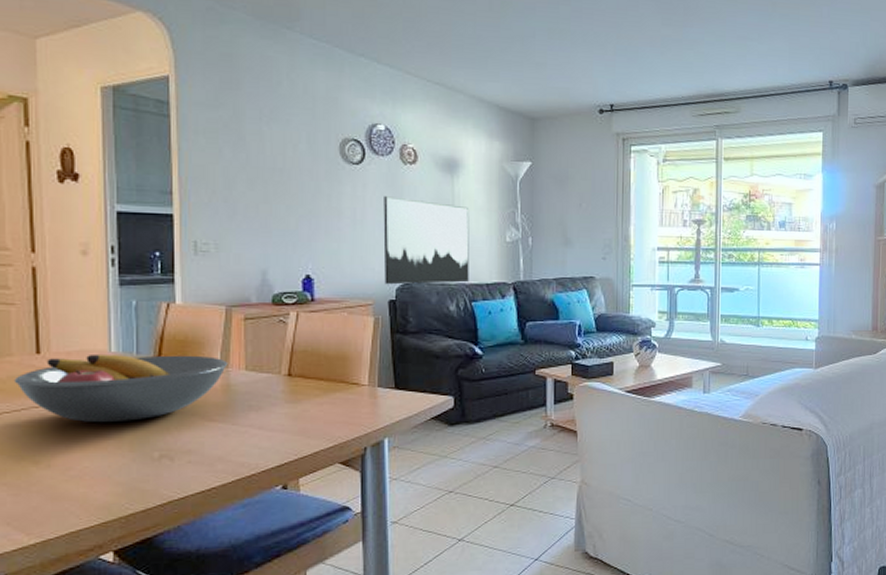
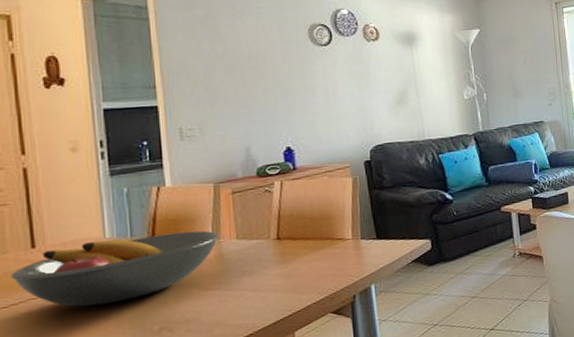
wall art: present [383,196,470,285] -> none [352,70,435,148]

